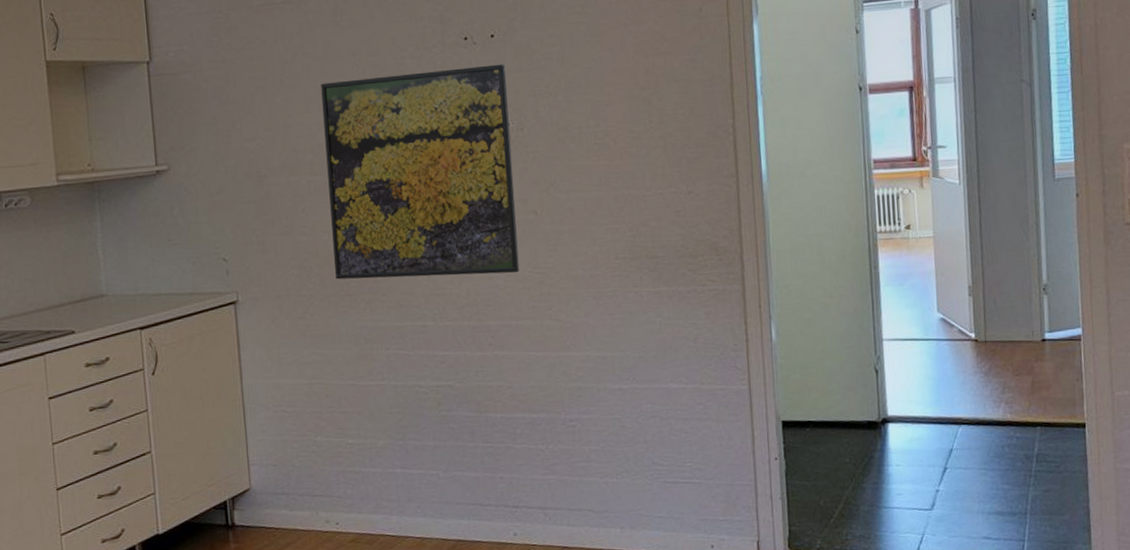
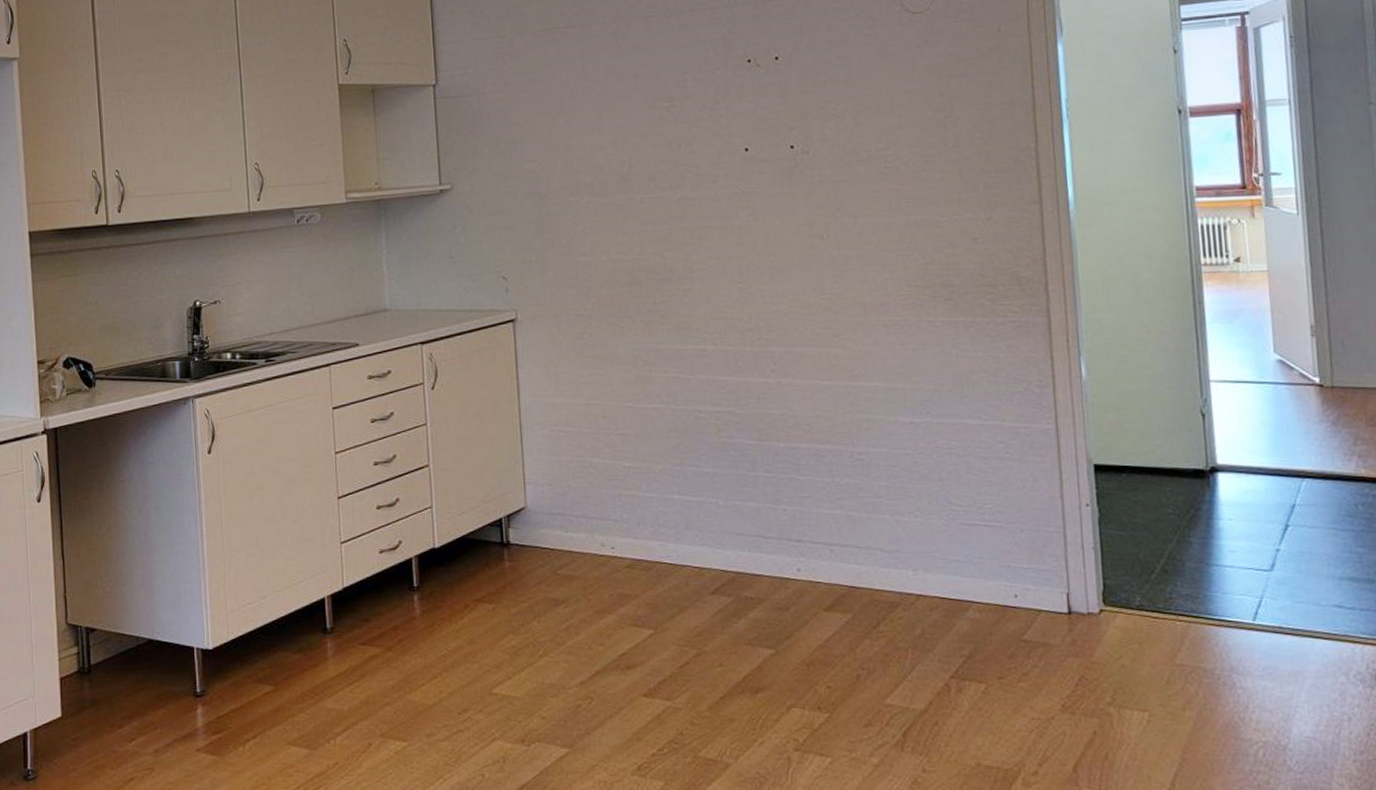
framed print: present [321,64,520,280] -> none [602,86,805,301]

